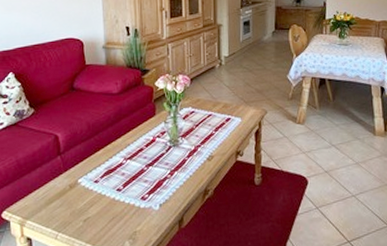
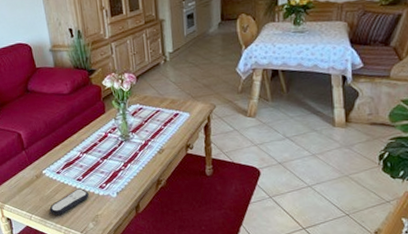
remote control: none [80,200,128,234] -> present [49,189,89,216]

